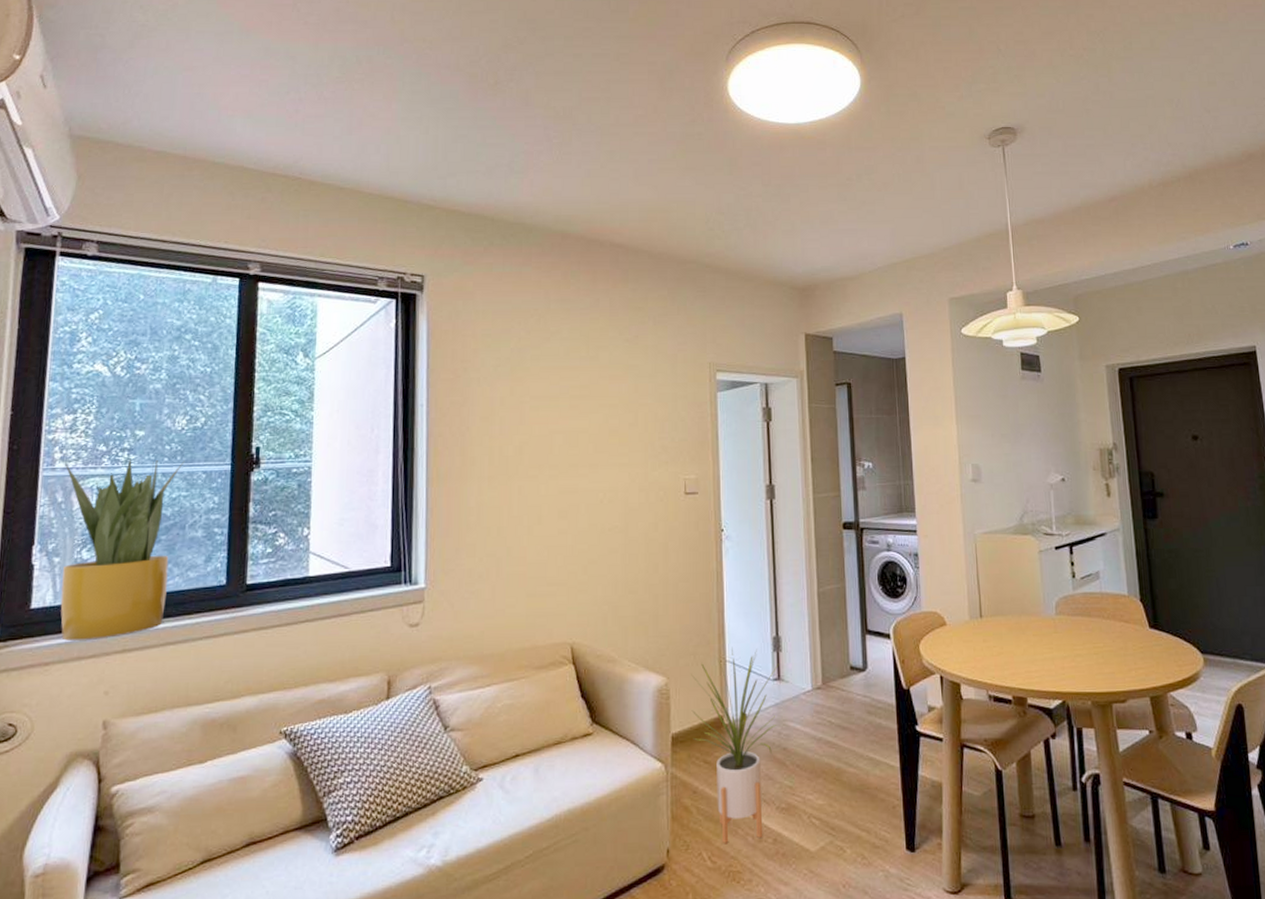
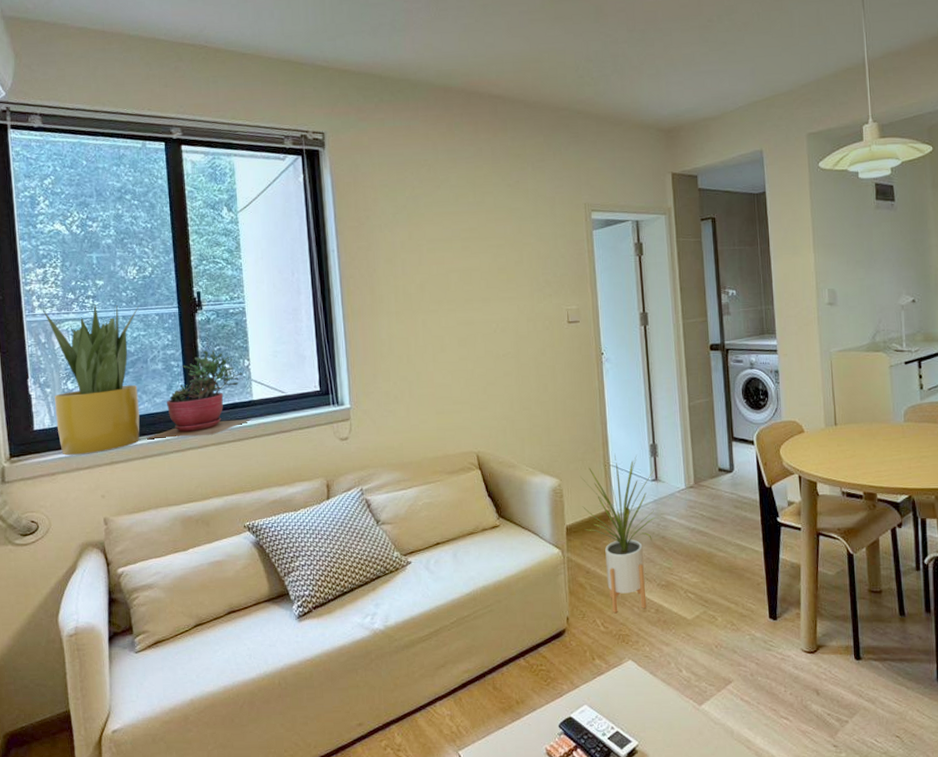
succulent plant: none [171,516,304,621] -> present [146,350,251,439]

